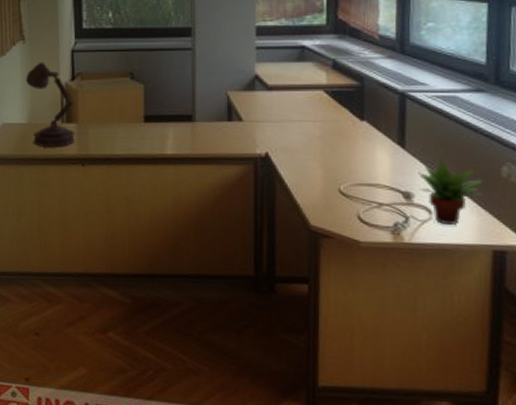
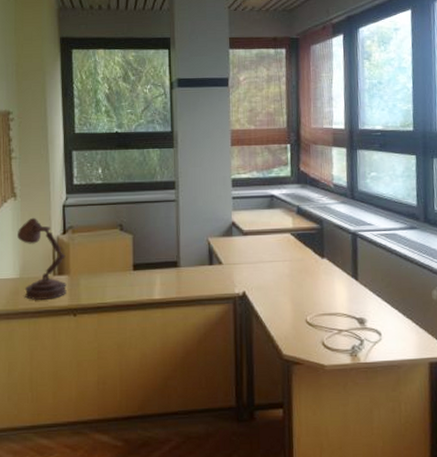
succulent plant: present [418,159,484,226] -> none [369,287,420,345]

